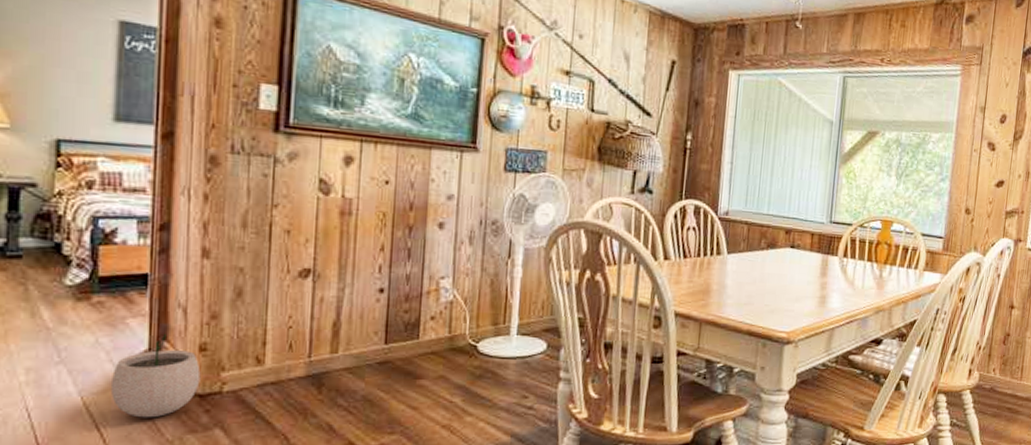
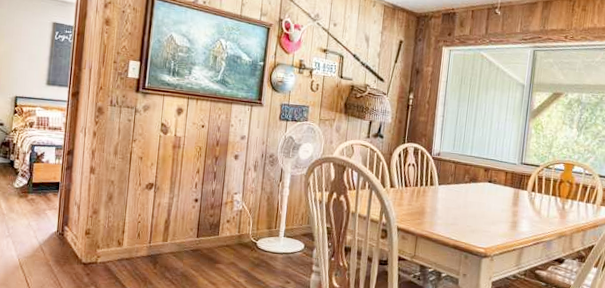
plant pot: present [110,333,201,418] -> none [34,221,86,276]

